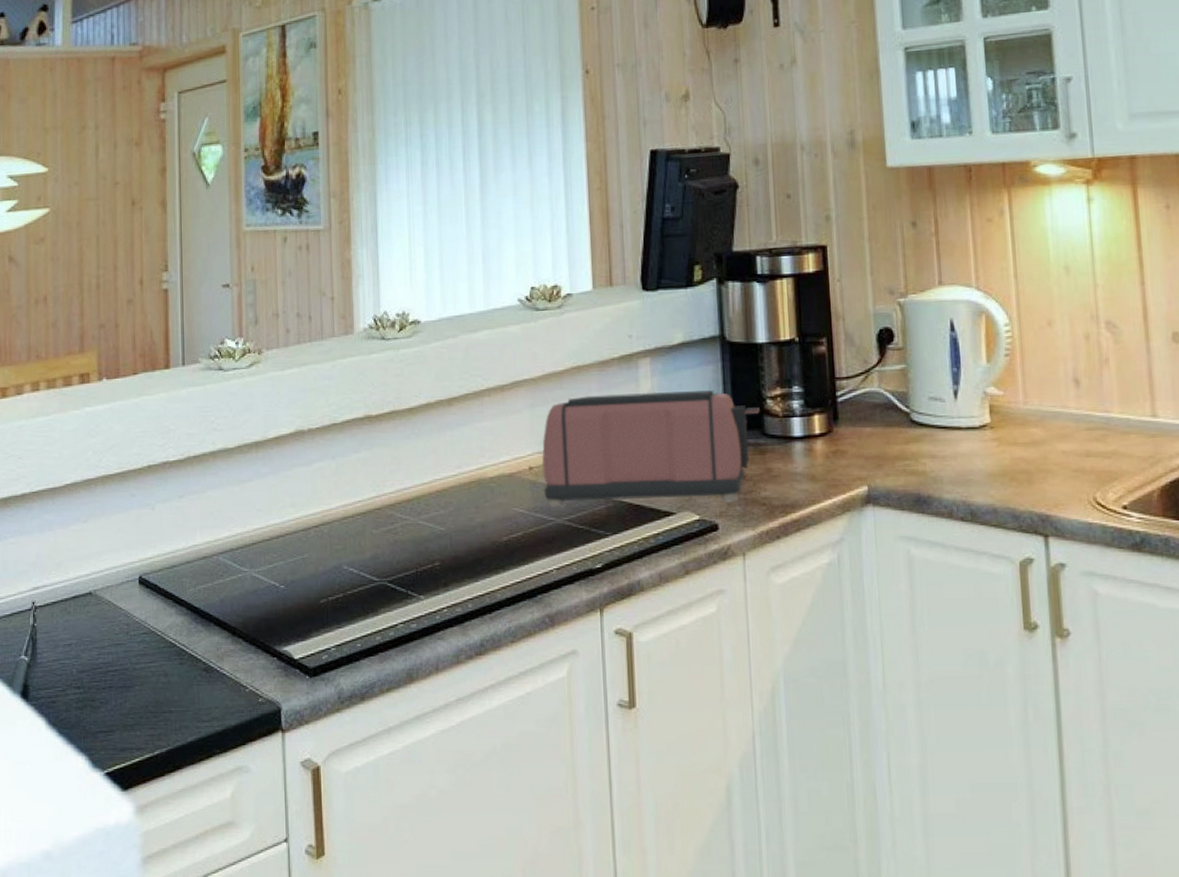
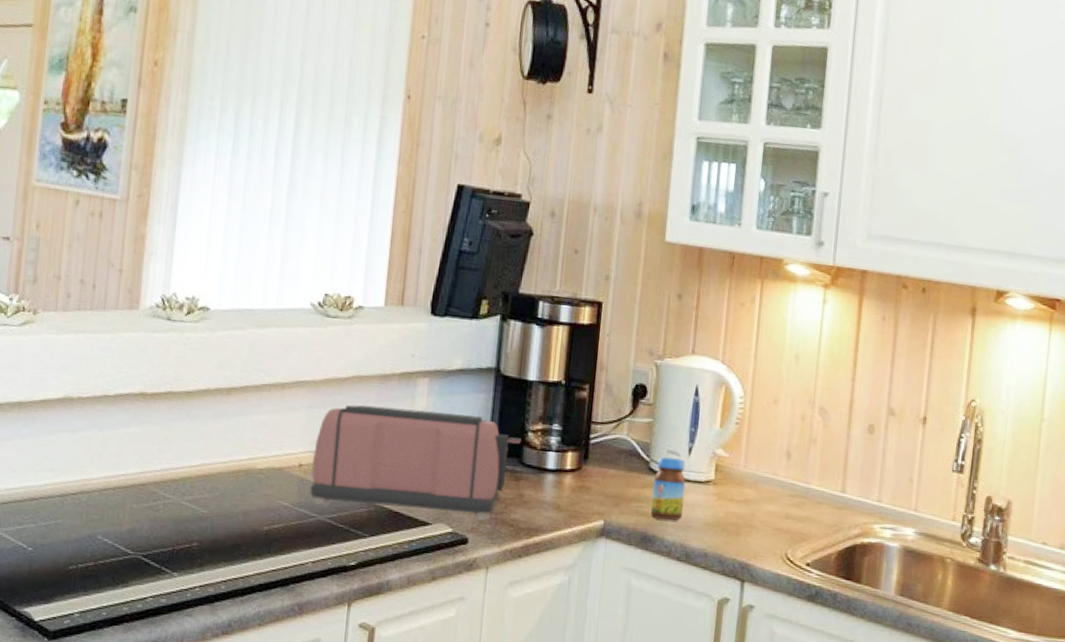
jar: none [918,404,959,477] -> present [650,456,686,520]

